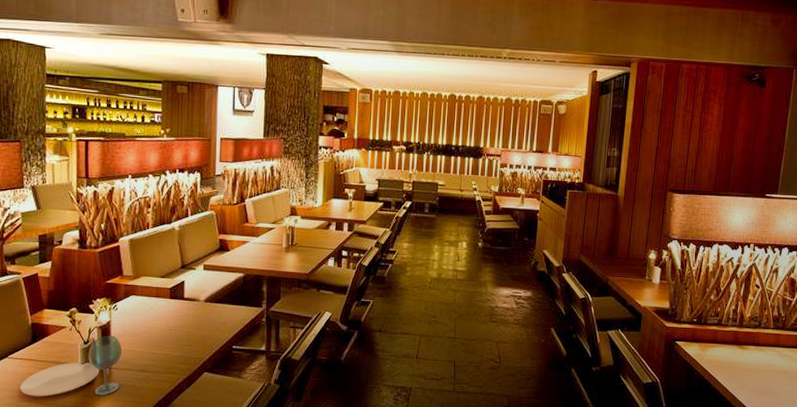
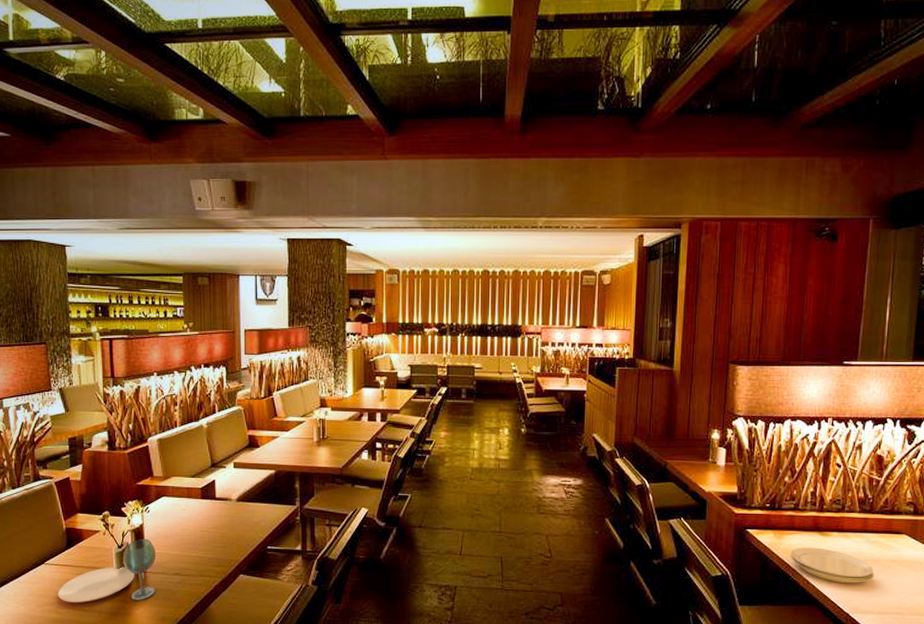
plate: none [713,358,784,393] -> present [791,547,874,584]

